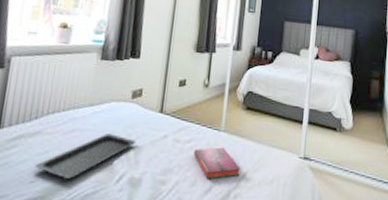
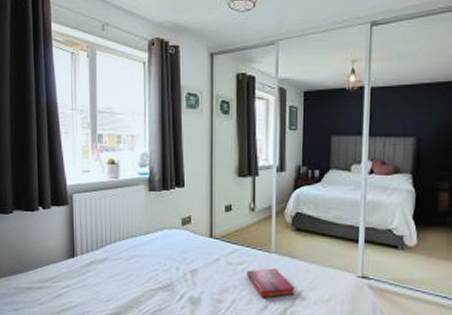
serving tray: present [34,134,136,179] -> none [107,258,191,298]

